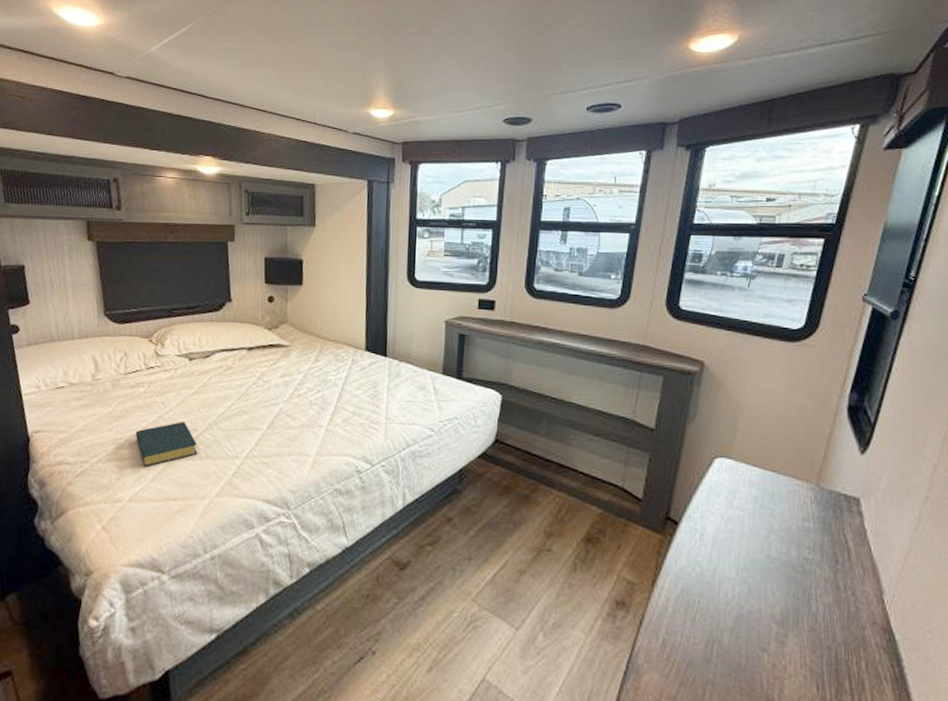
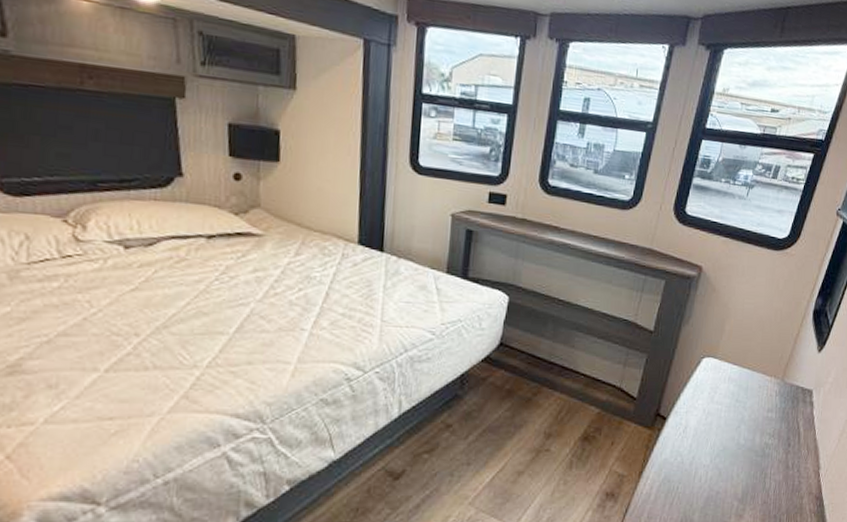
hardback book: present [135,422,198,467] -> none [48,325,142,381]

